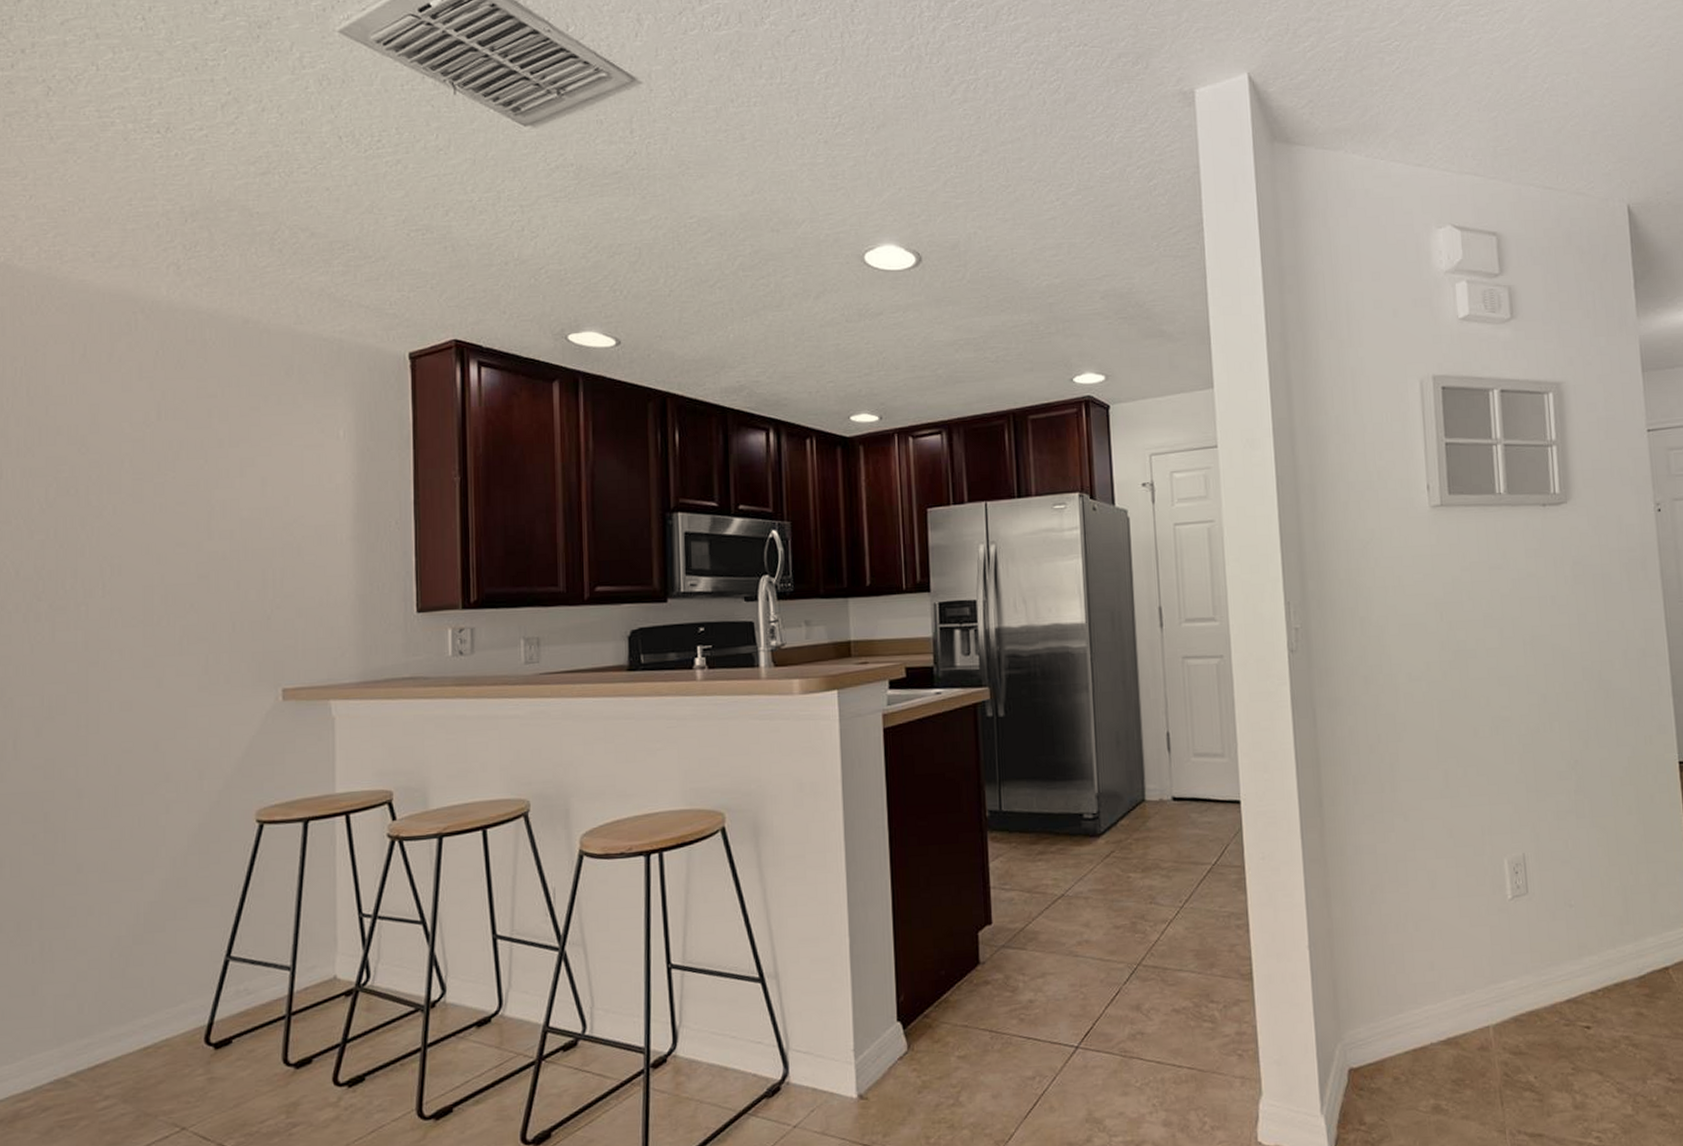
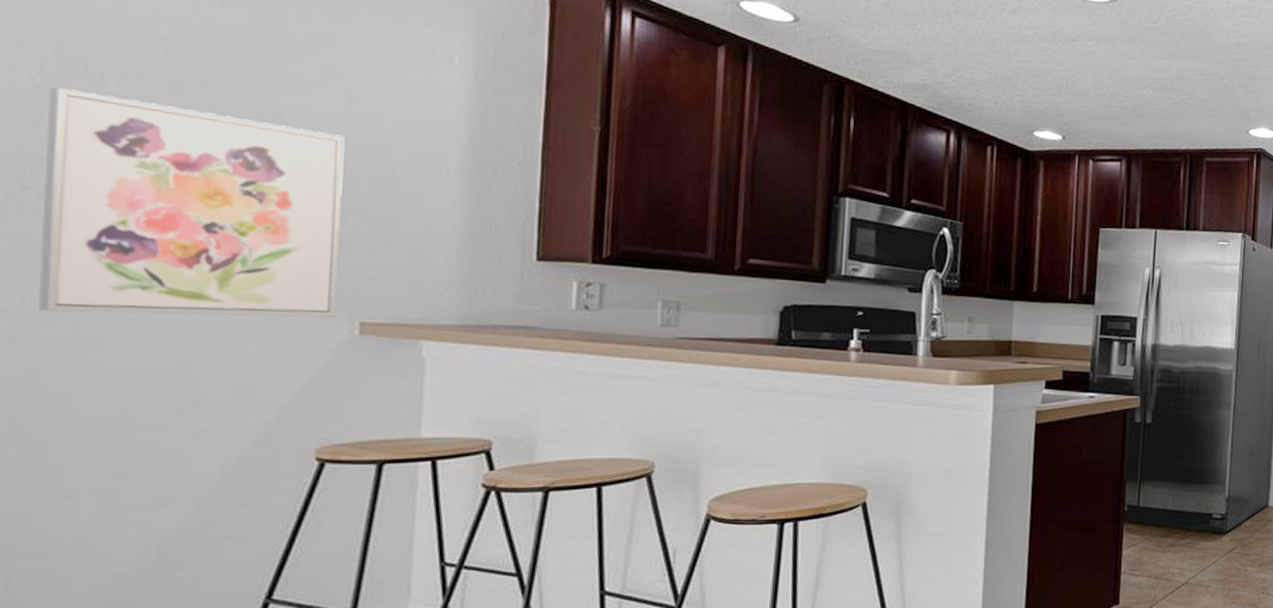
wall art: none [52,509,264,705] -> present [38,87,345,317]

